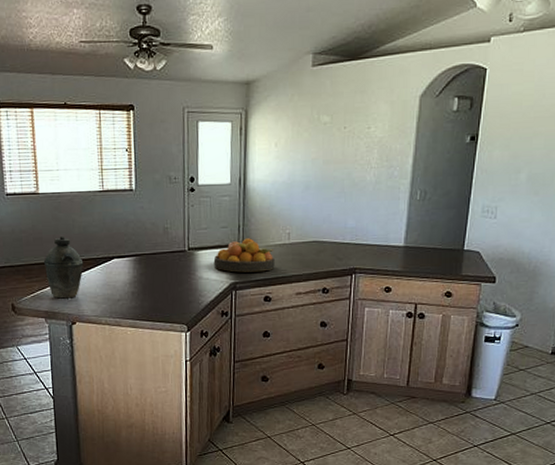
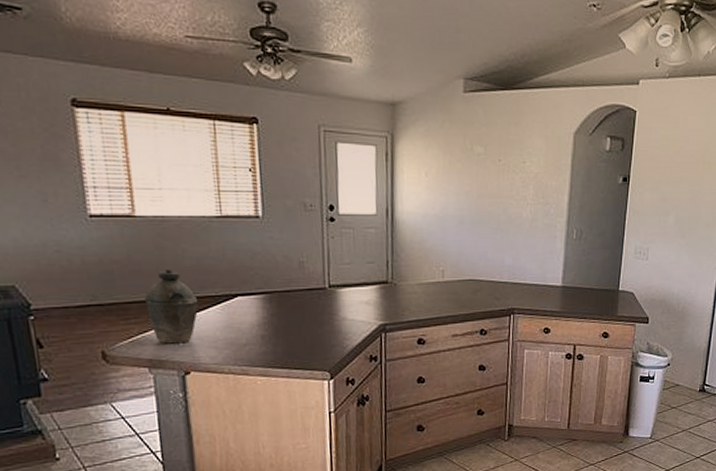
fruit bowl: present [213,238,275,273] -> none [359,275,428,313]

